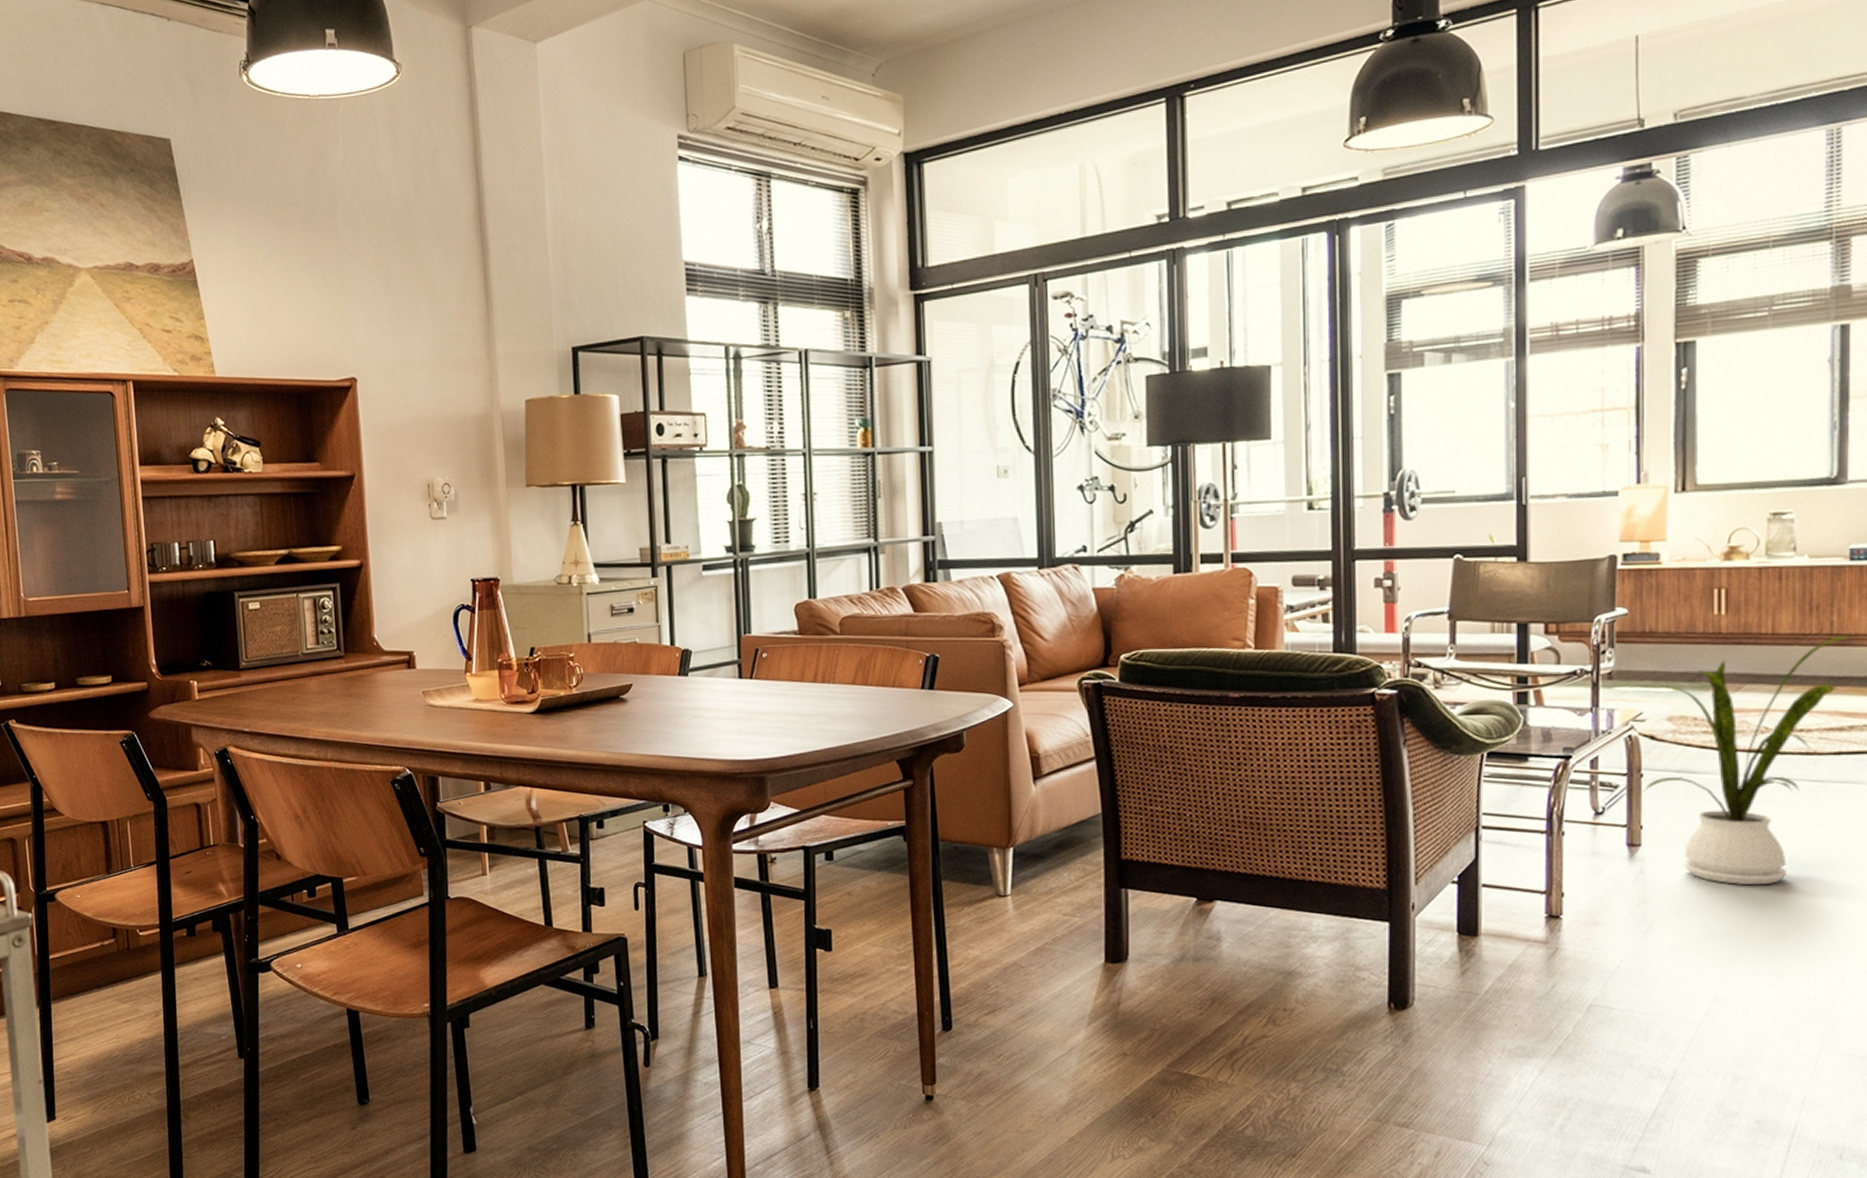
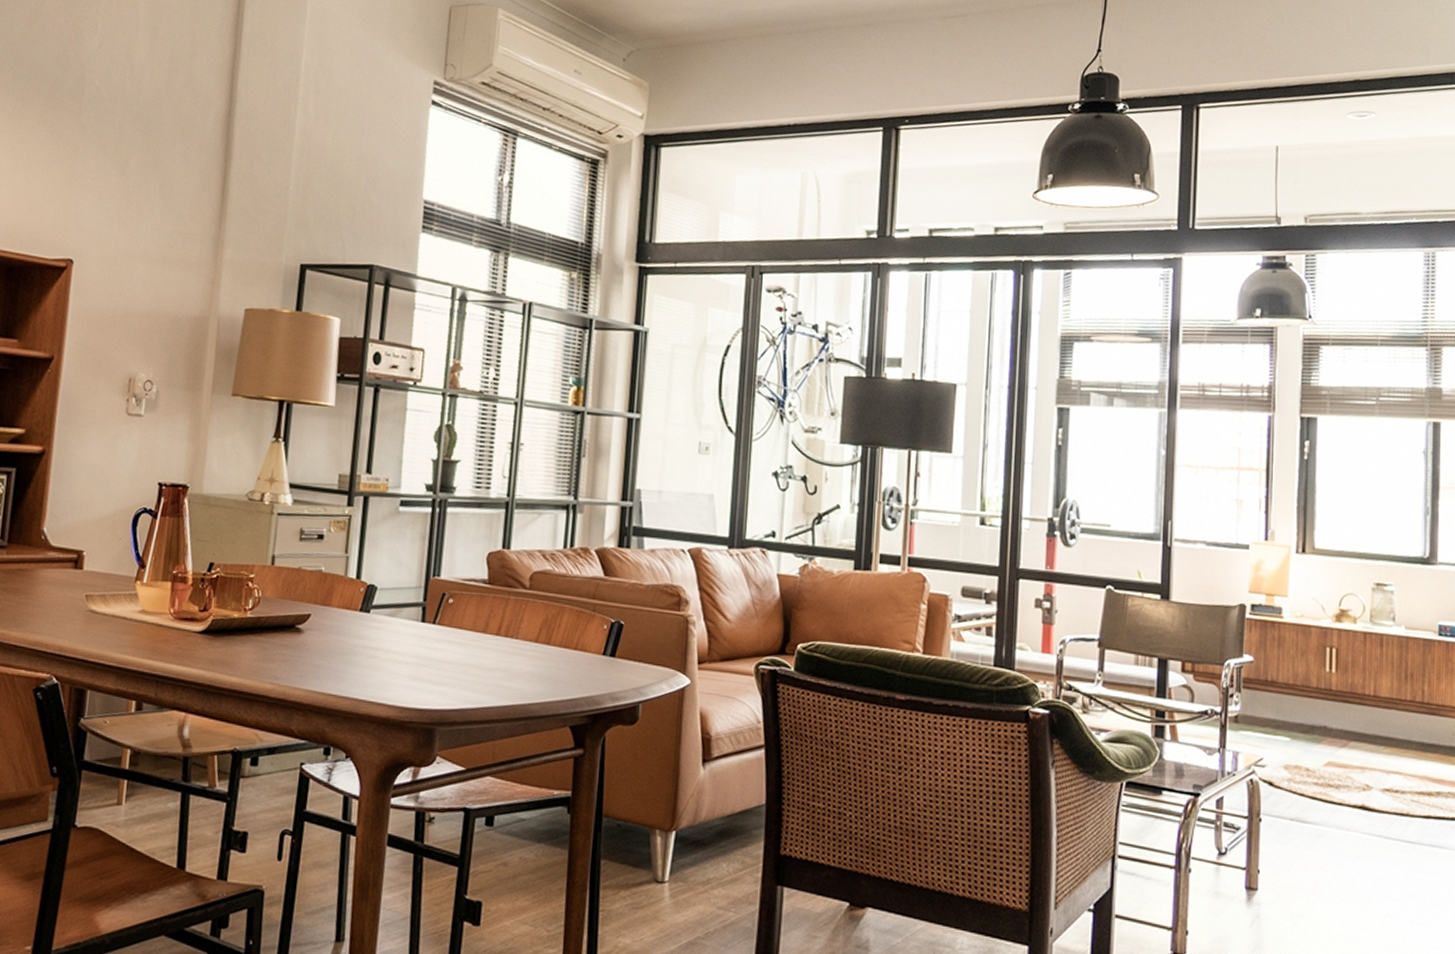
house plant: present [1643,634,1856,886] -> none [1261,705,1443,941]

